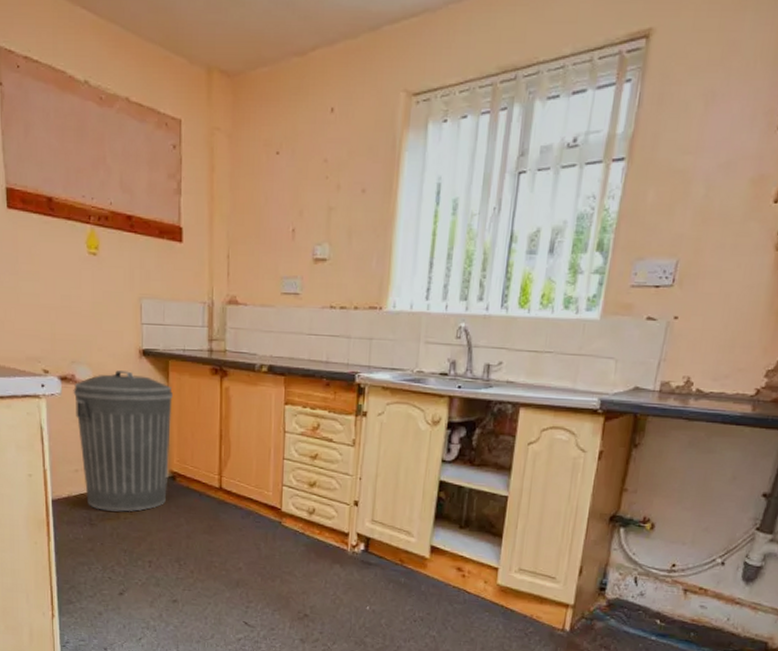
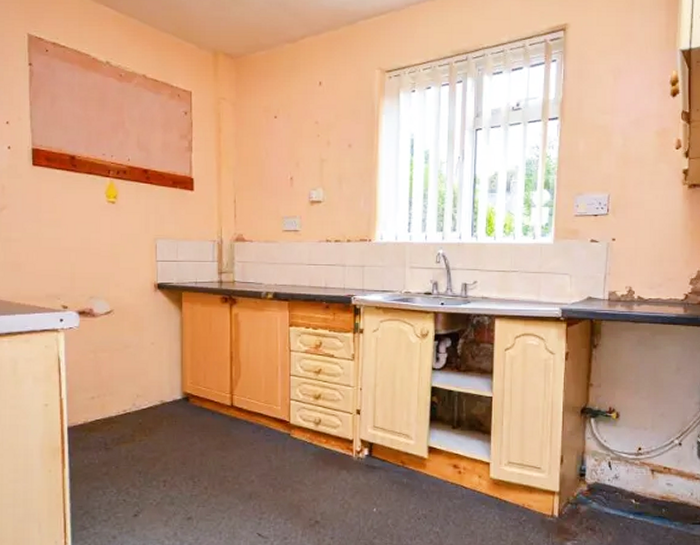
trash can: present [73,370,173,512] -> none [91,303,186,434]

